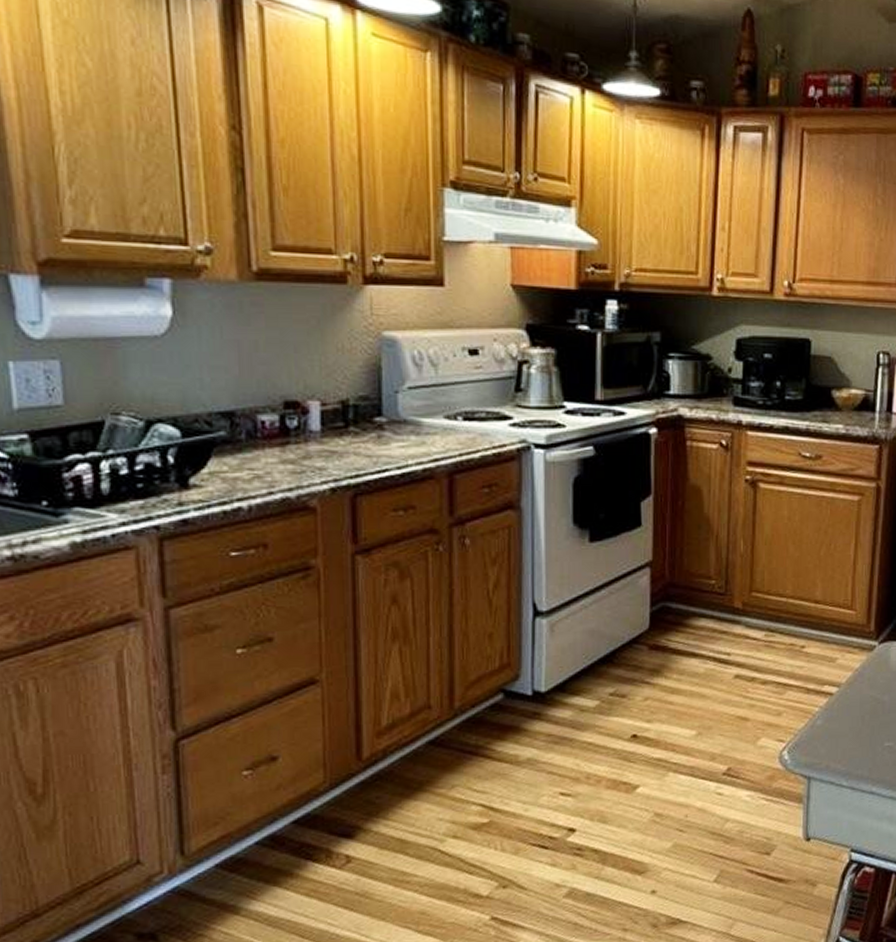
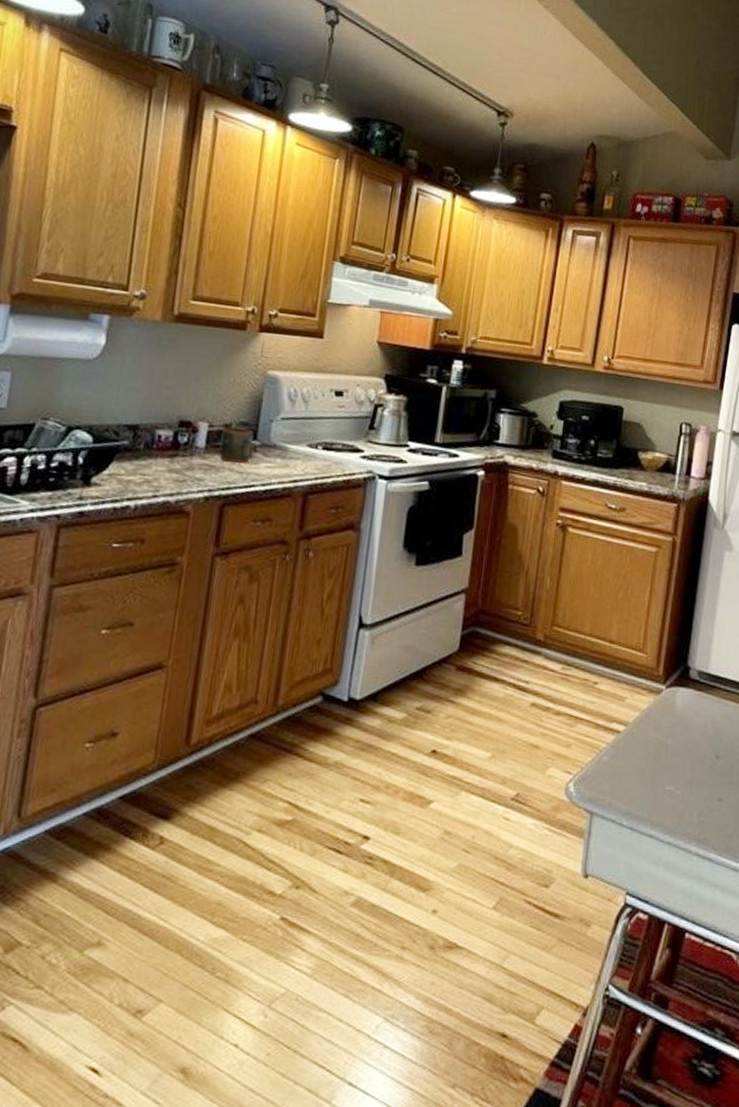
mug: none [338,404,381,445] -> present [219,427,255,463]

